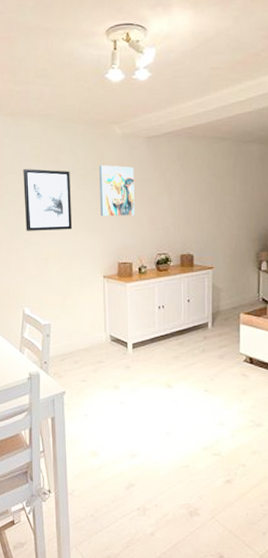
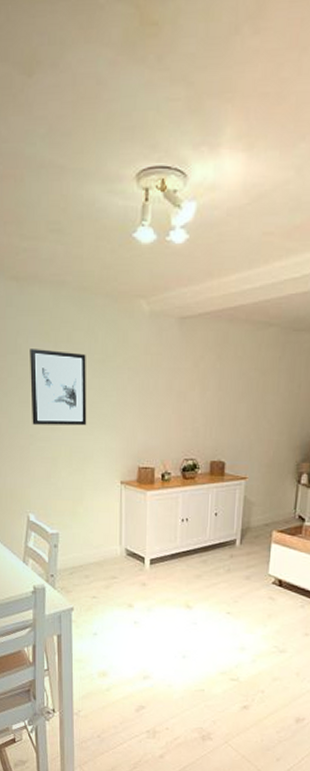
wall art: present [99,165,135,217] -> none [120,349,162,413]

